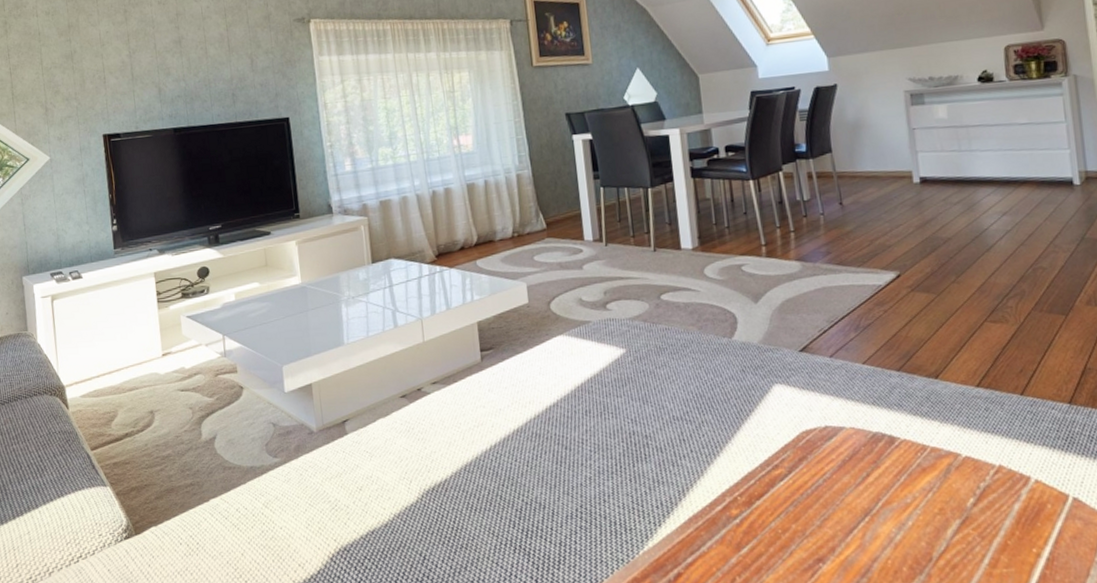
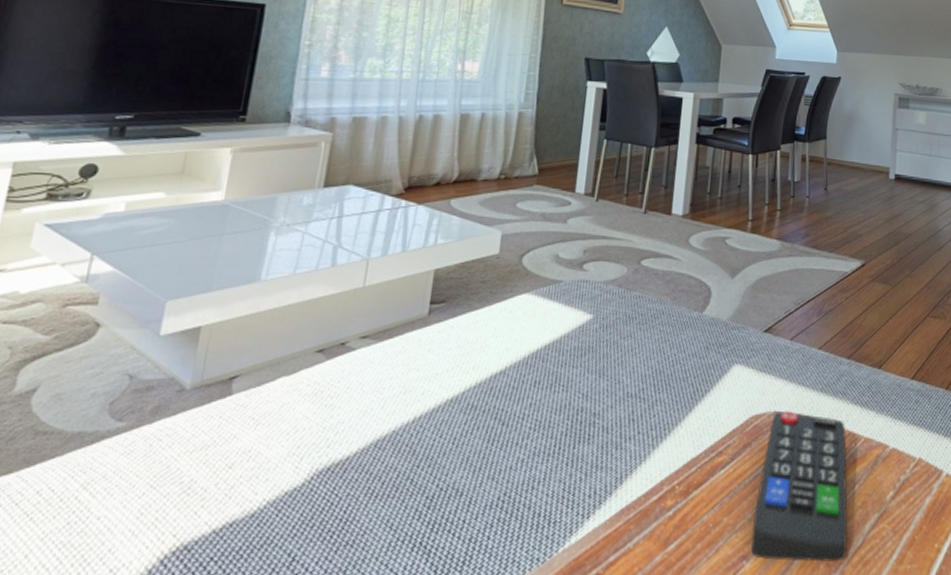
remote control: none [822,425,930,565] -> present [751,411,848,562]

